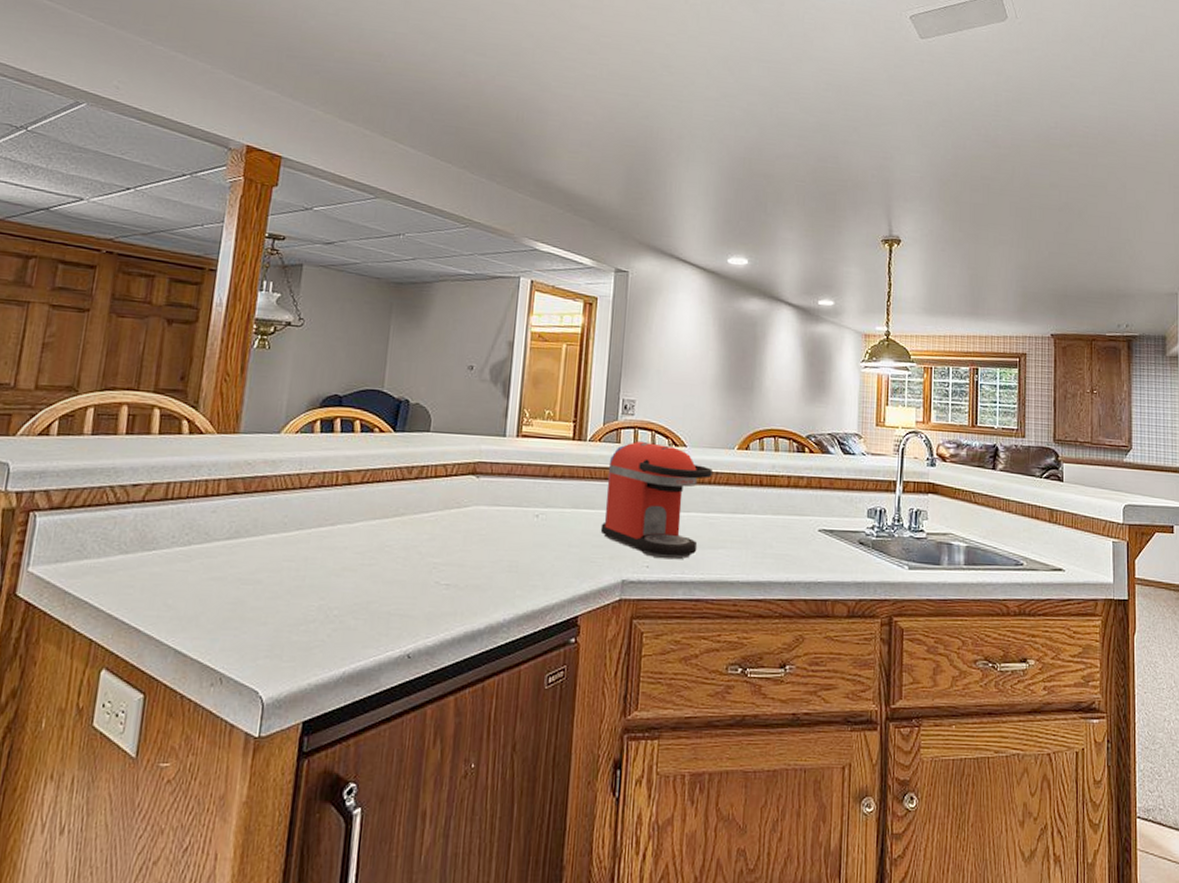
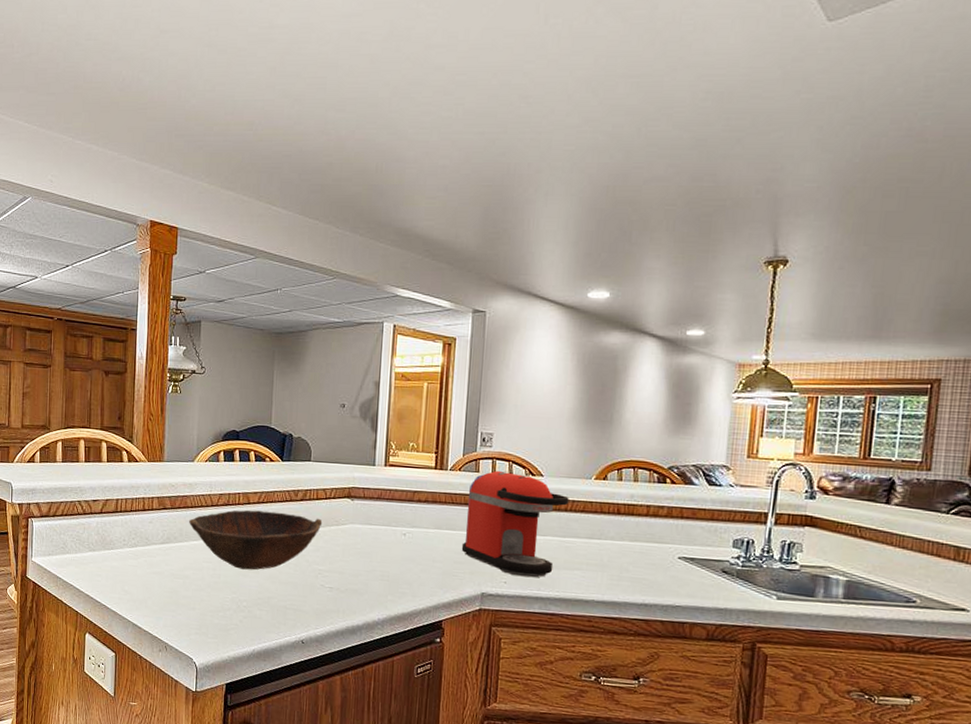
bowl: none [267,492,441,568] -> present [189,510,323,570]

